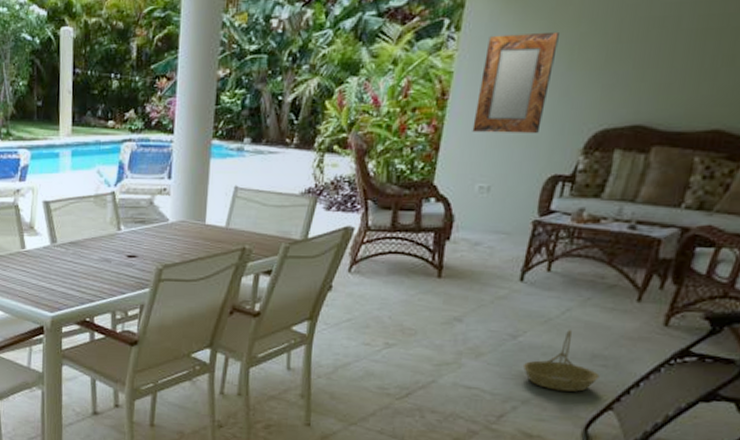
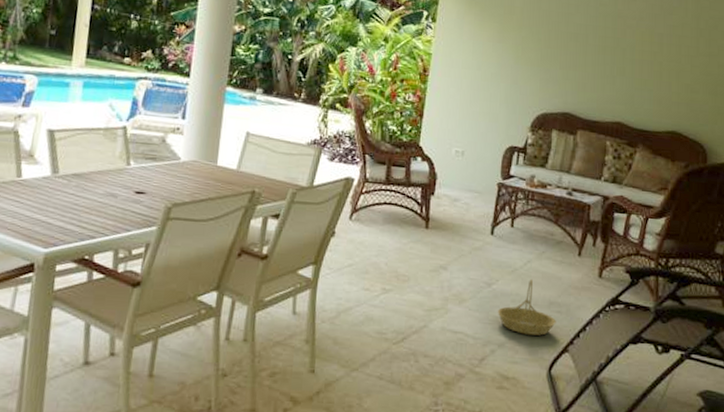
home mirror: present [472,31,559,134] -> none [448,29,507,112]

